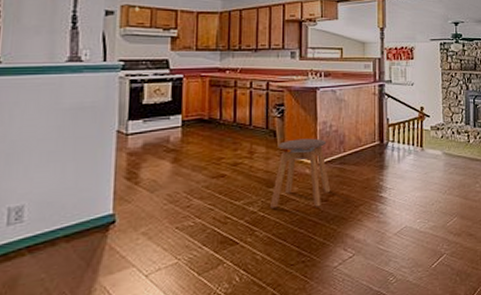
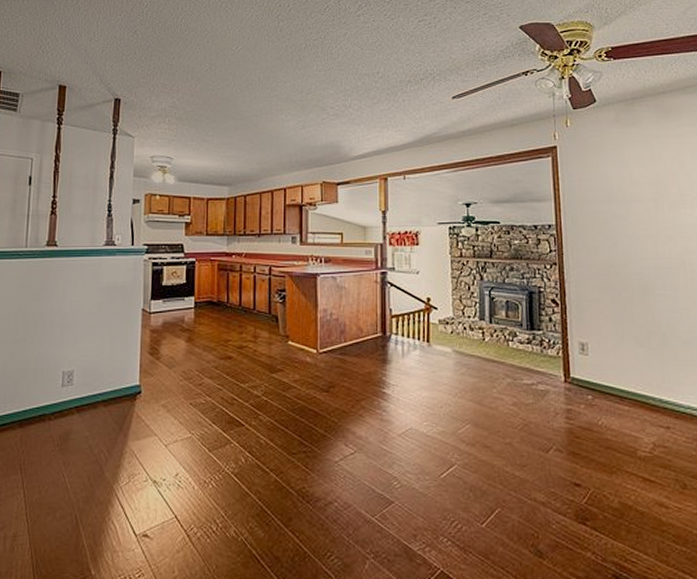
stool: present [270,138,331,209] -> none [273,326,332,397]

